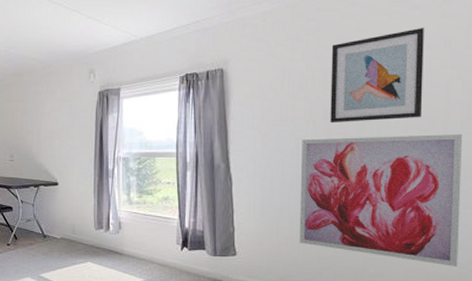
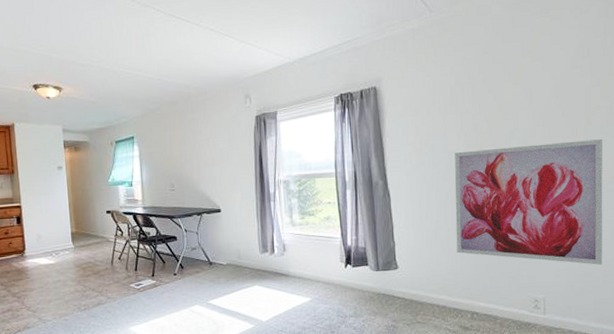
wall art: present [330,27,424,124] -> none [478,37,565,136]

